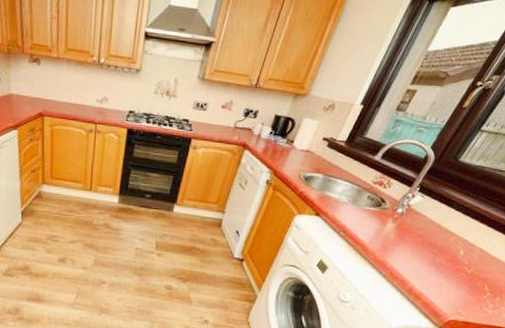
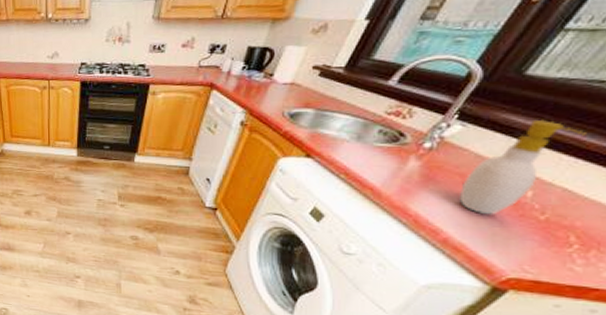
soap bottle: none [420,195,493,269] -> present [460,119,586,215]

